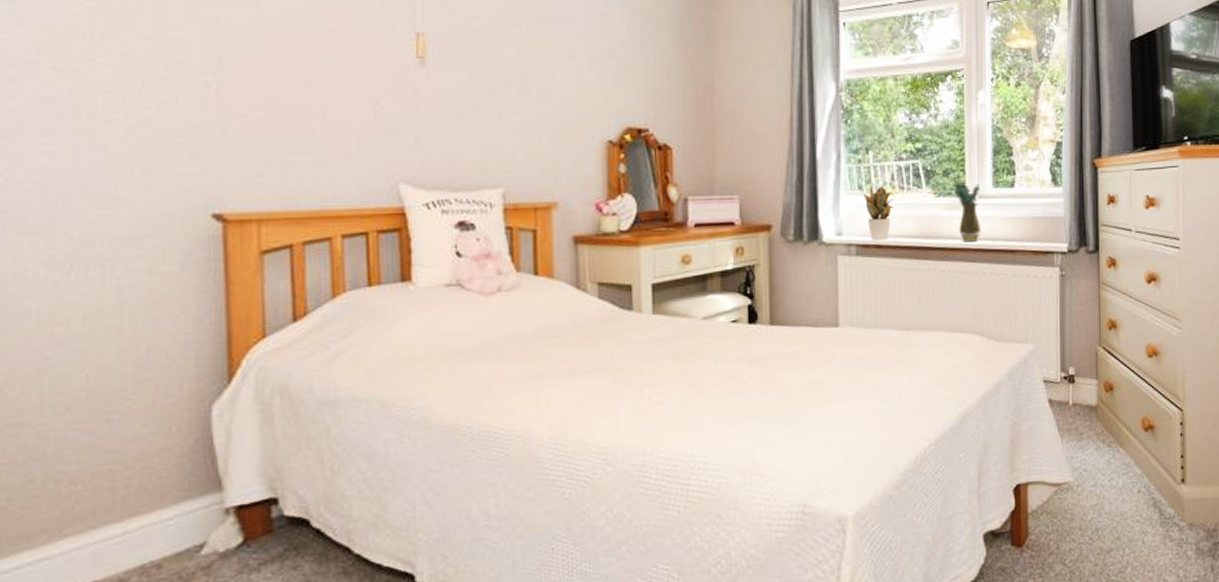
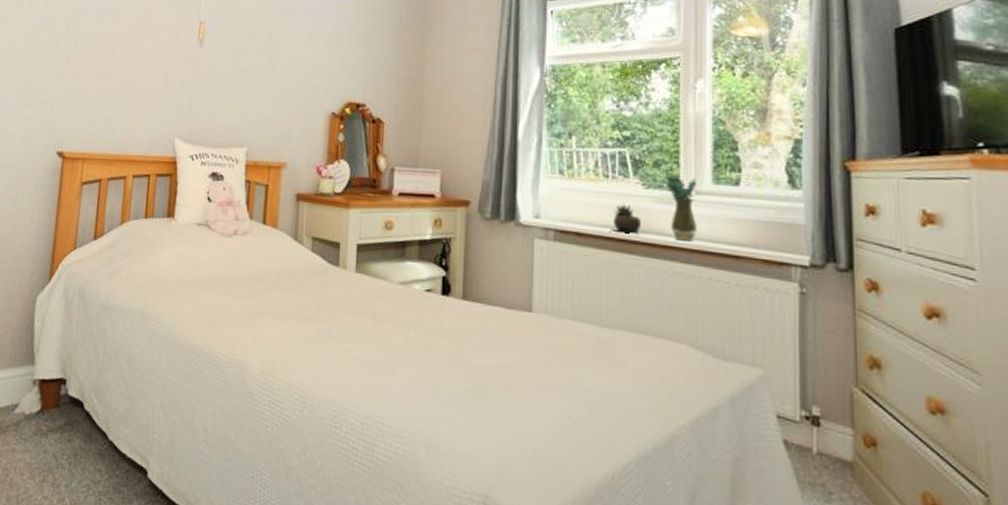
potted plant: present [863,183,894,240] -> none [564,169,598,228]
succulent plant: none [908,213,935,242] -> present [611,204,642,235]

